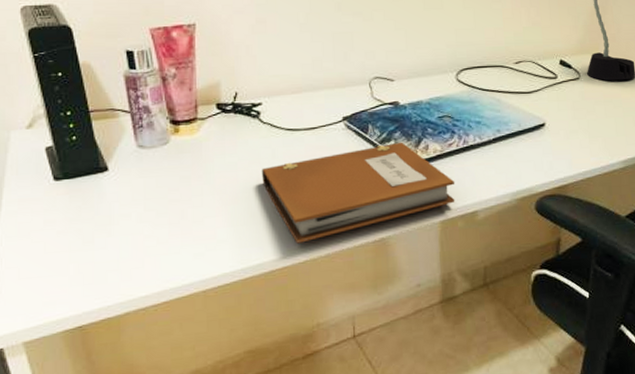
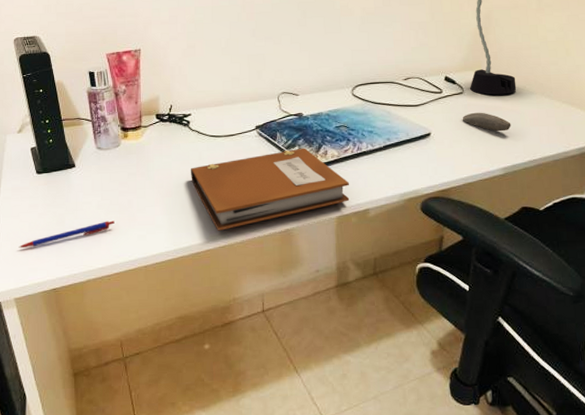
pen: none [29,236,162,277] -> present [19,220,115,248]
computer mouse: none [580,99,631,121] -> present [463,112,511,132]

